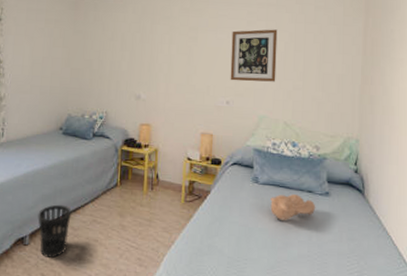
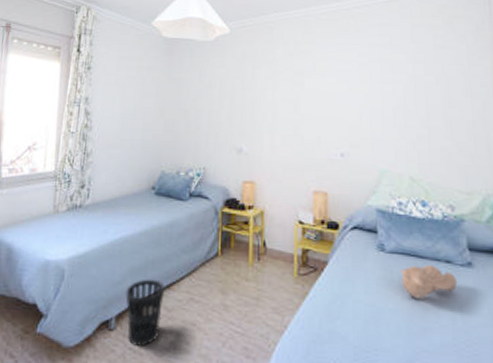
wall art: present [230,29,278,82] -> none [342,71,396,131]

